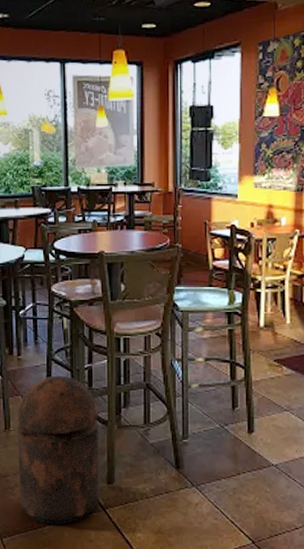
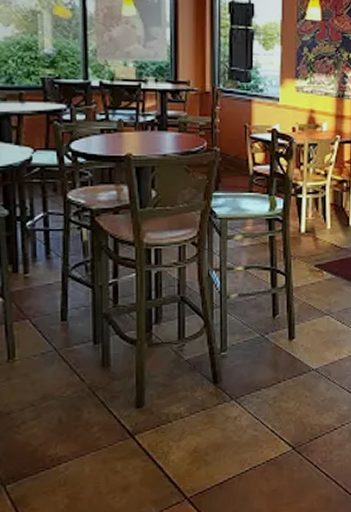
trash can: present [17,375,99,525] -> none [24,293,127,462]

